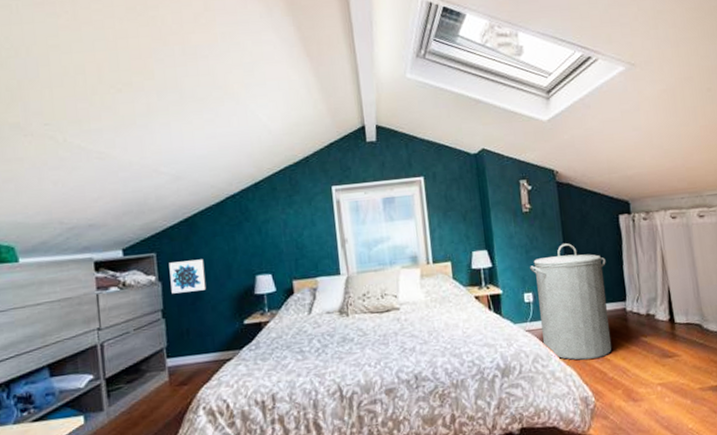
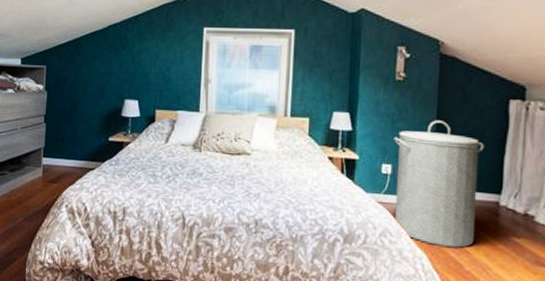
wall art: present [169,259,206,294] -> none [54,76,83,105]

